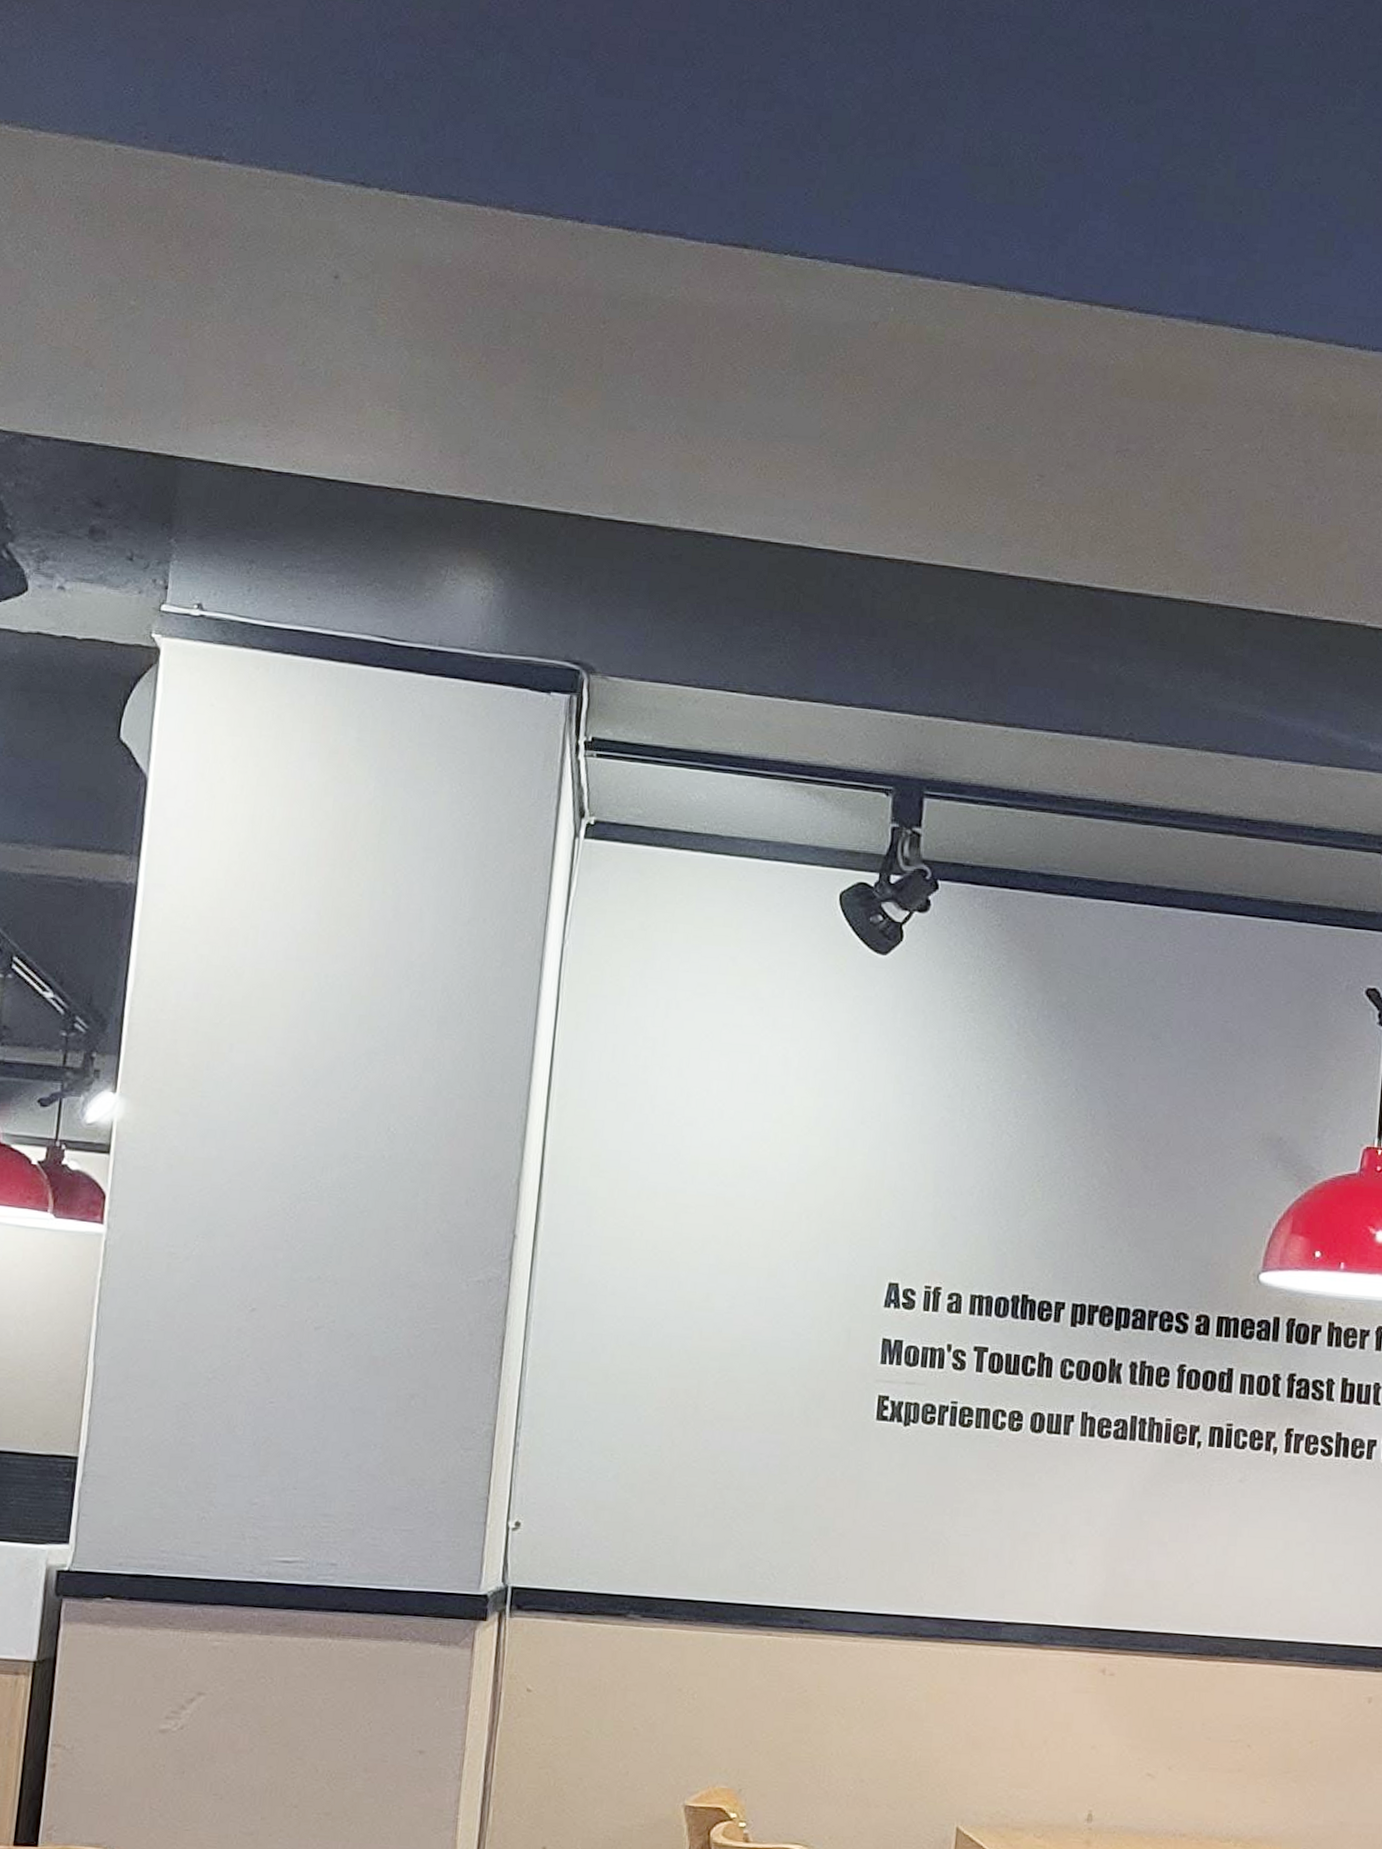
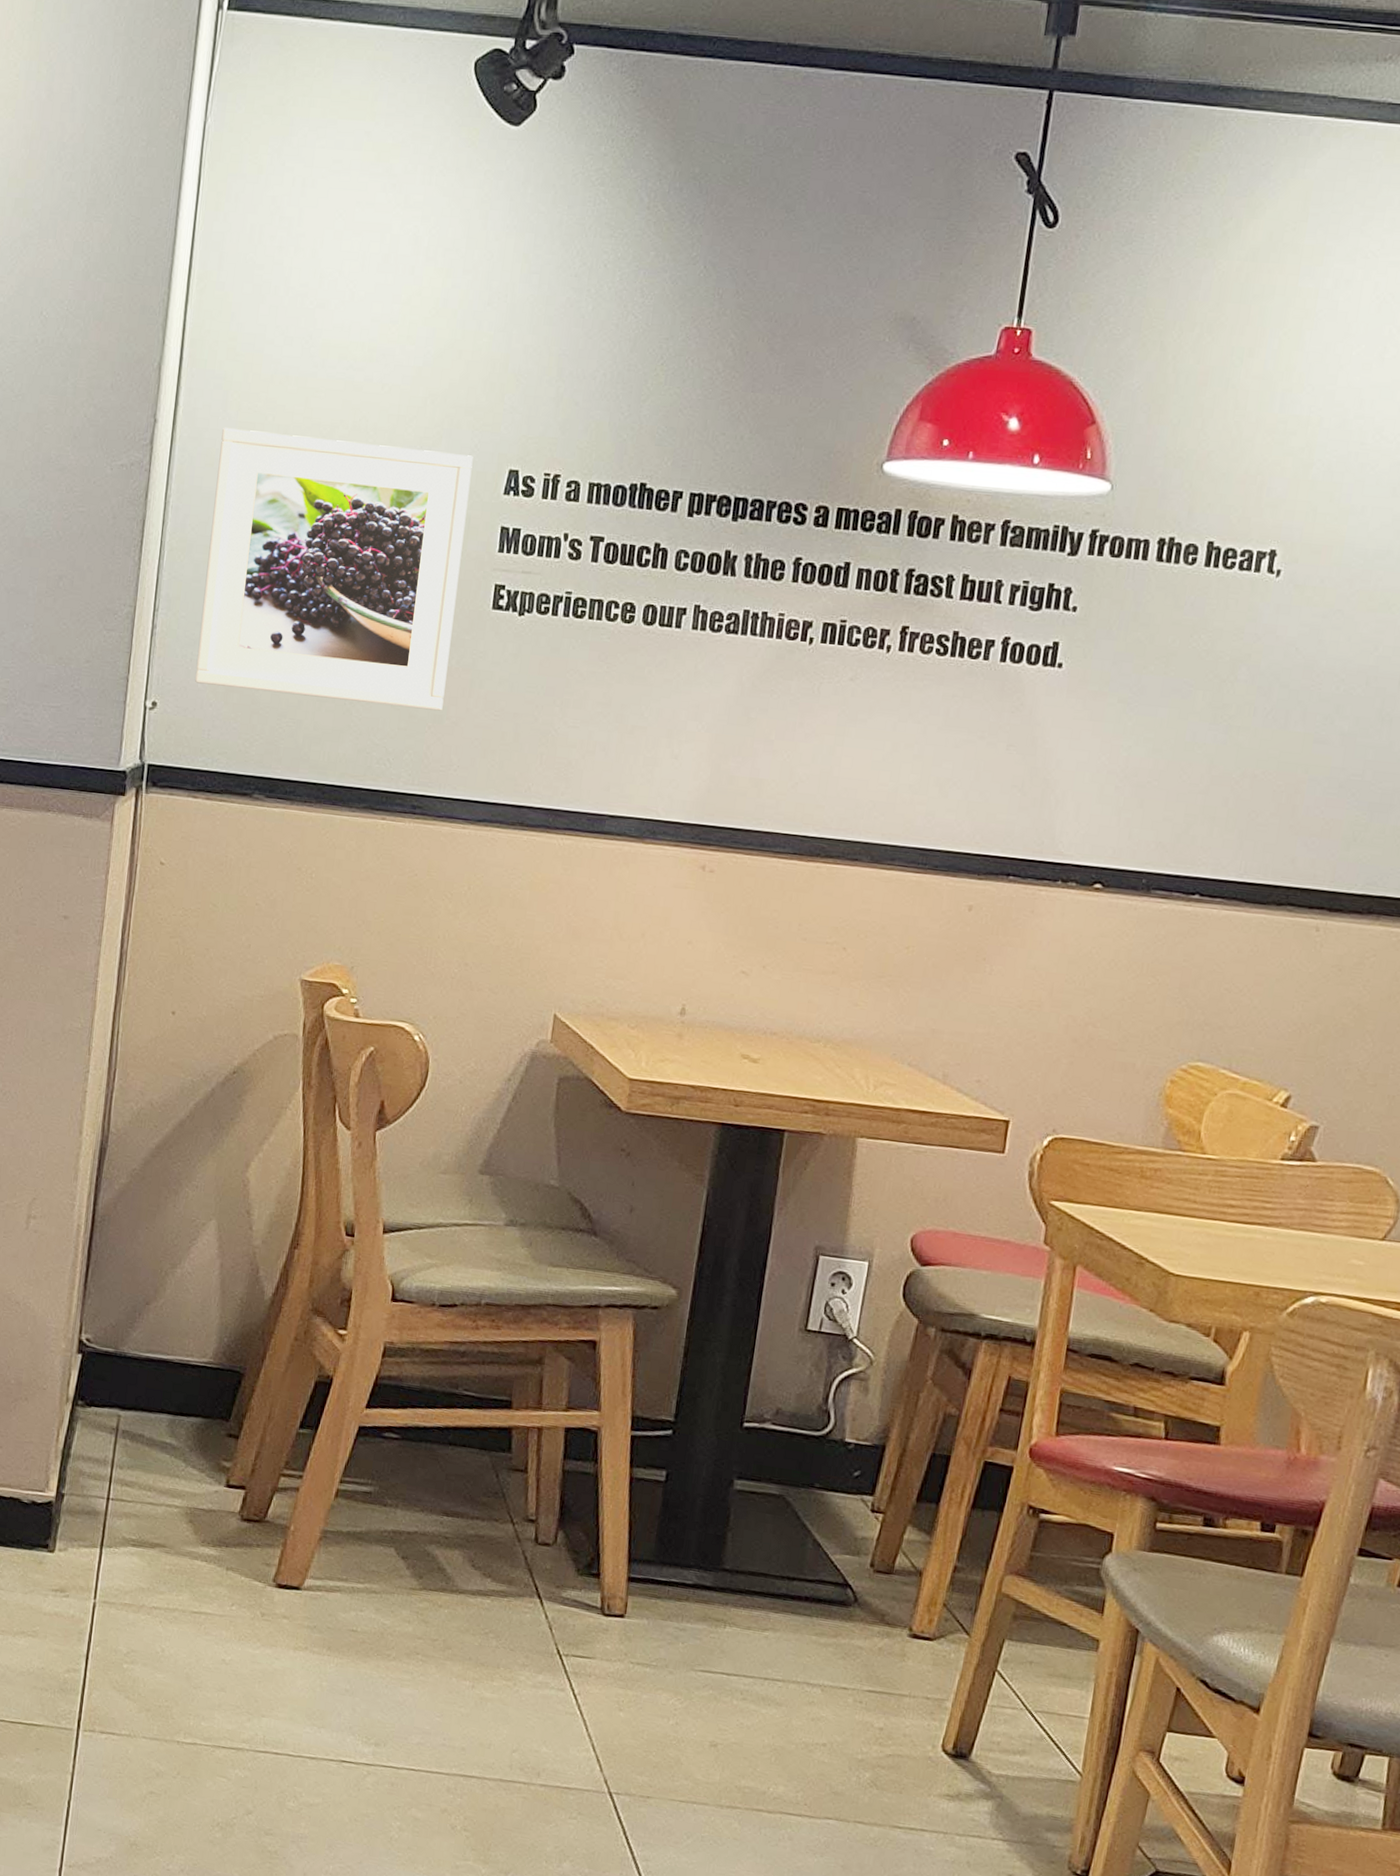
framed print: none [561,1242,852,1523] -> present [194,427,473,711]

